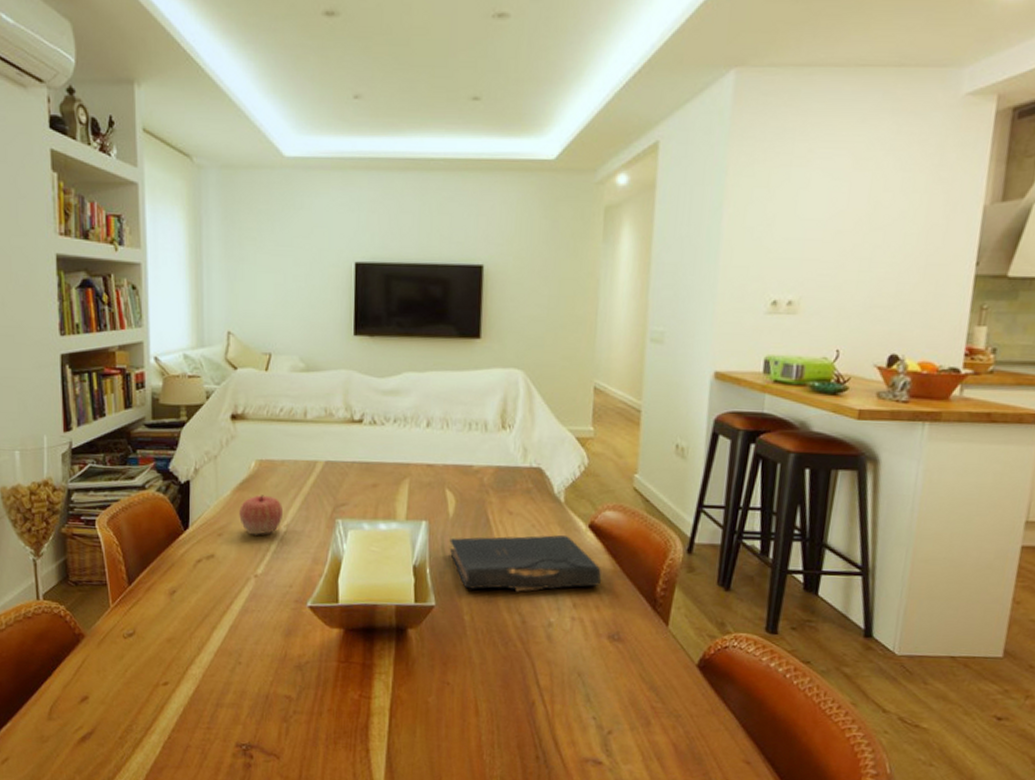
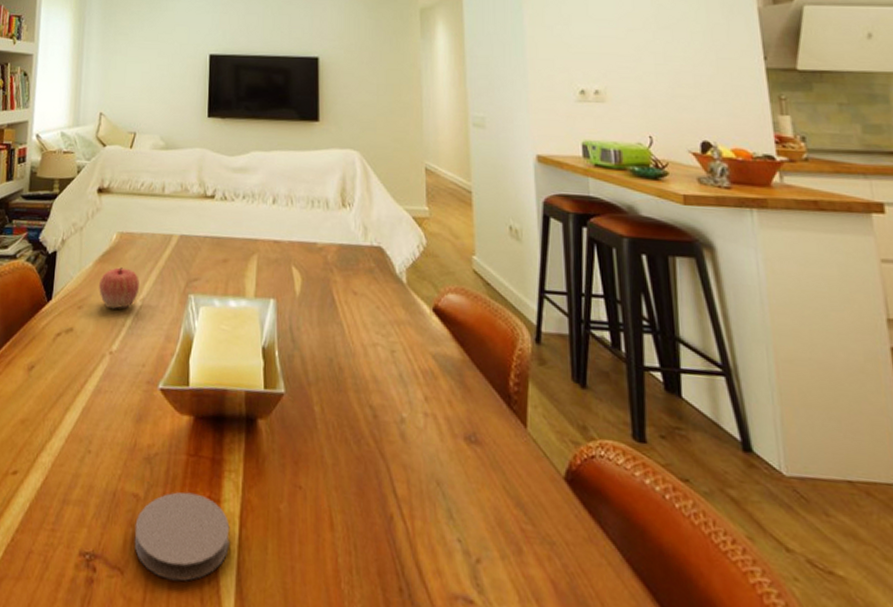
coaster: none [288,692,380,762] -> present [134,491,230,581]
book: present [449,535,601,592] -> none [297,318,450,381]

